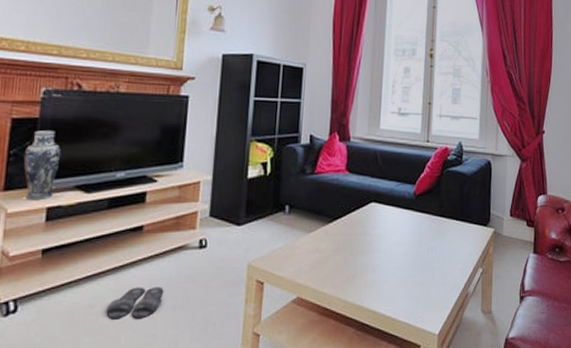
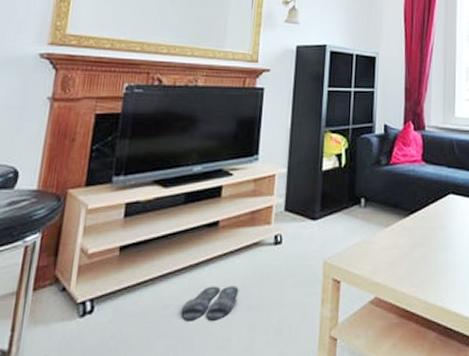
vase: present [23,130,62,201] -> none [105,125,141,196]

